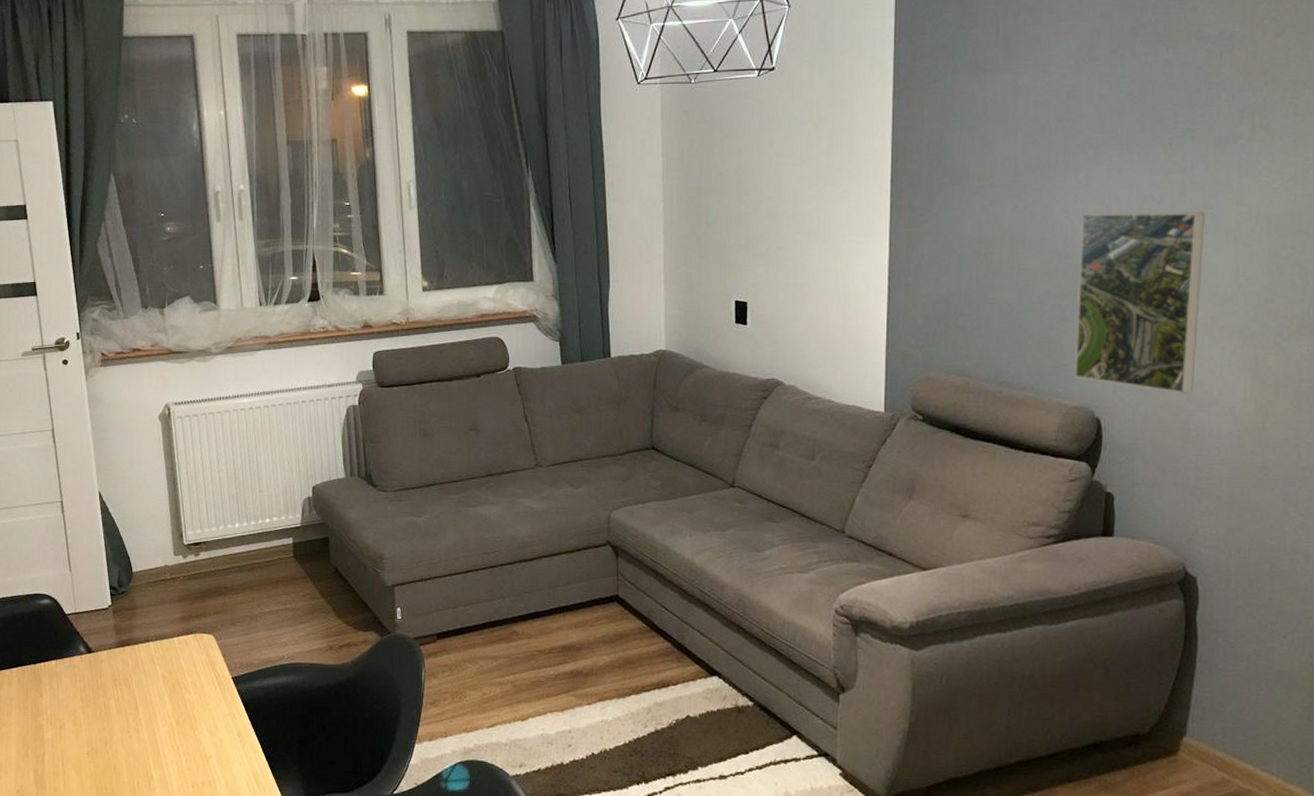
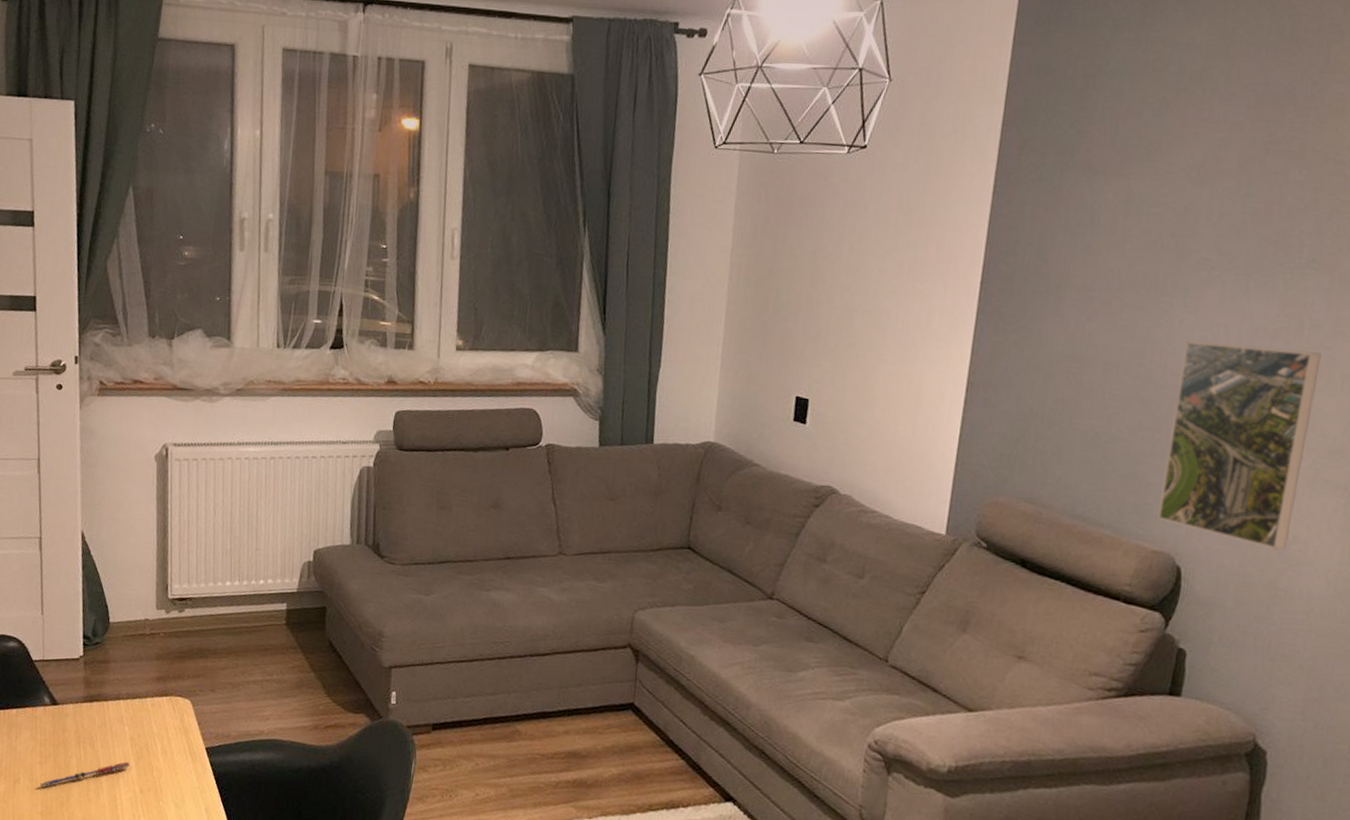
pen: none [83,698,165,729] -> present [39,761,130,787]

